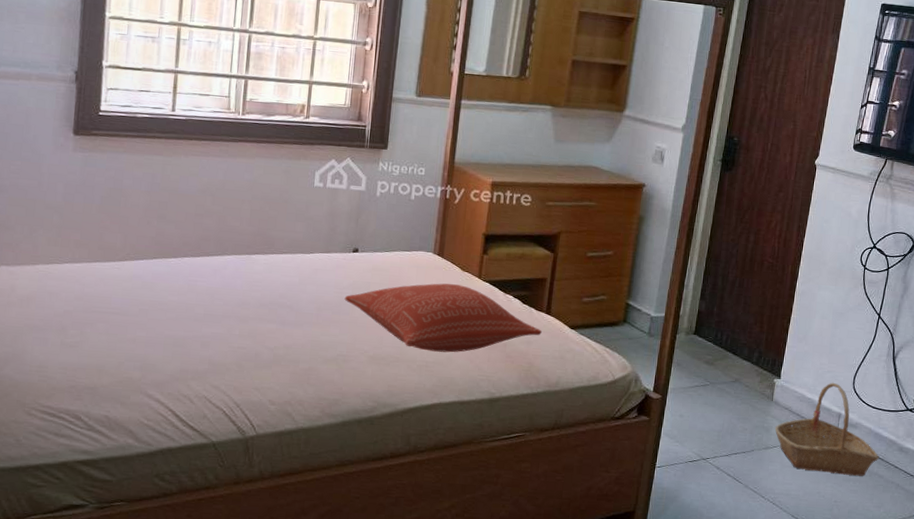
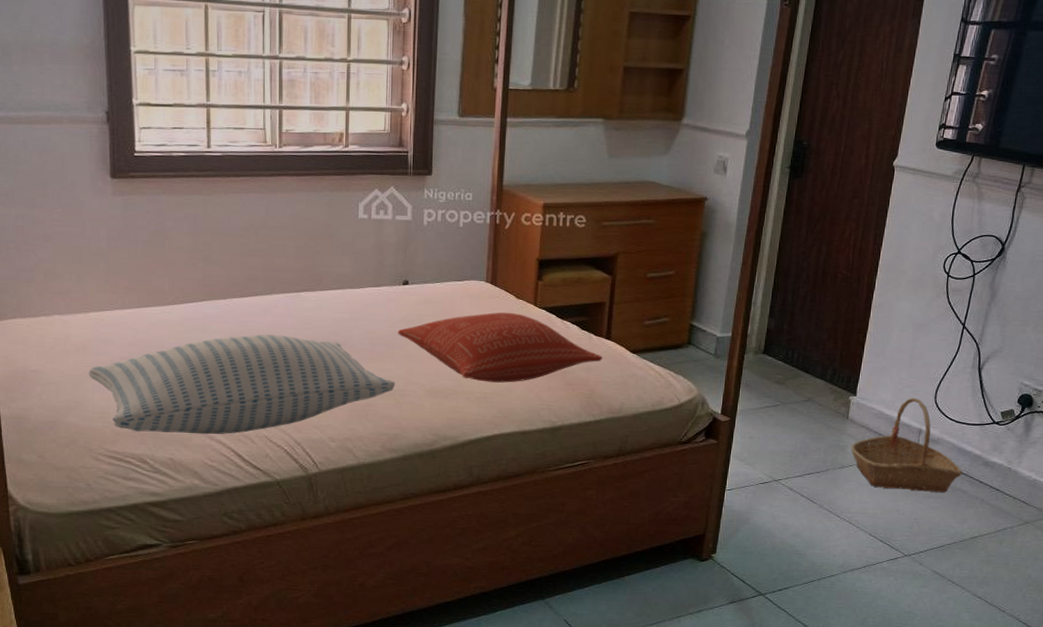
pillow: none [30,294,340,393] -> present [88,334,396,435]

